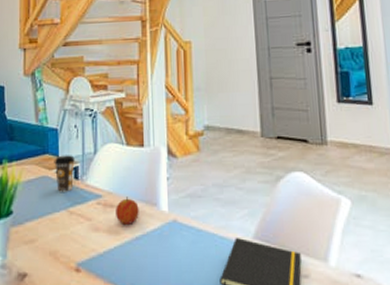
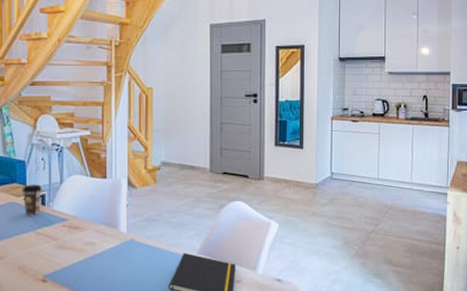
fruit: present [116,196,139,226] -> none [80,220,101,244]

